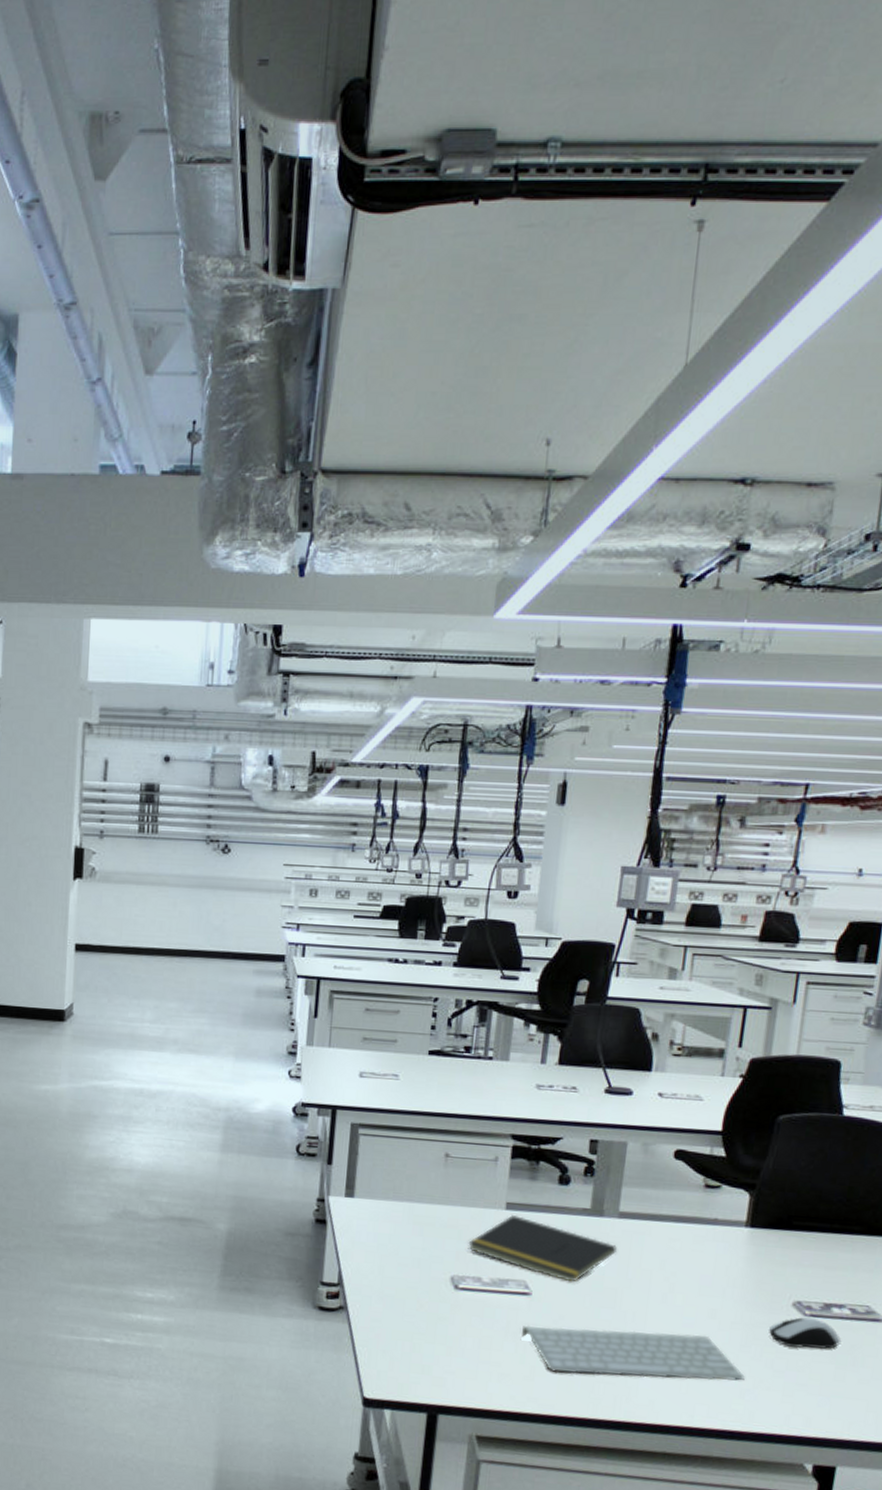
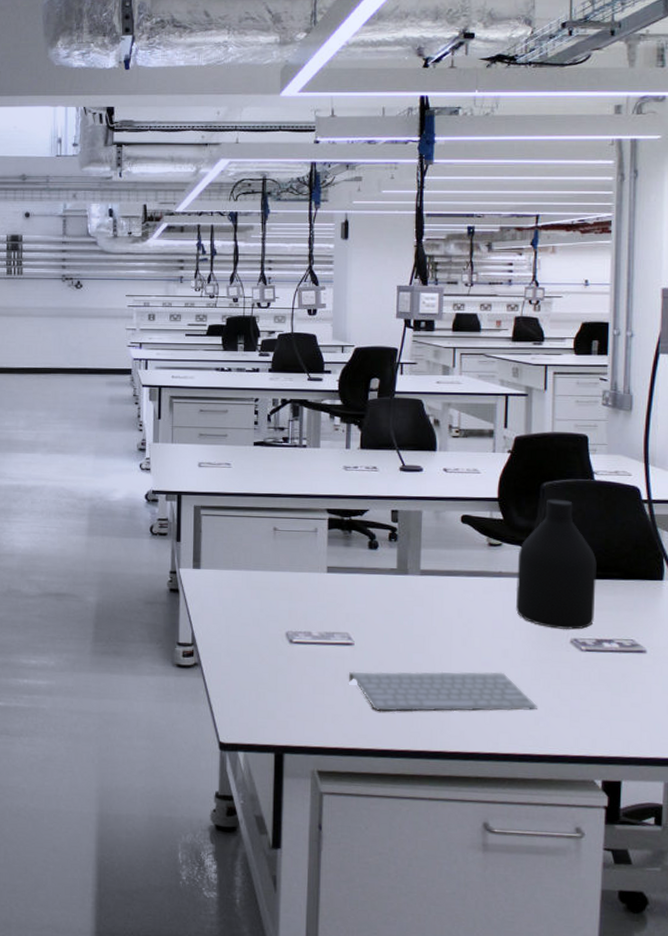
notepad: present [467,1215,618,1281] -> none [298,577,422,631]
bottle: none [730,1135,835,1291] -> present [515,499,597,630]
computer mouse: present [768,1317,842,1350] -> none [552,652,614,679]

